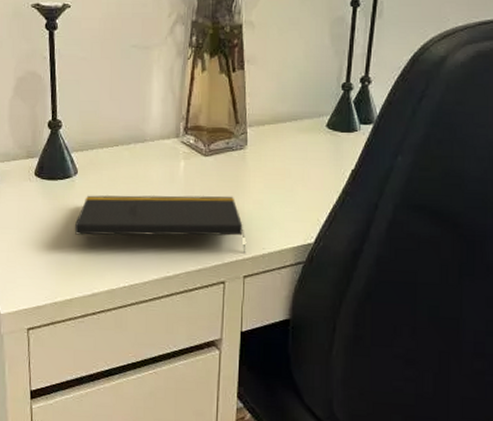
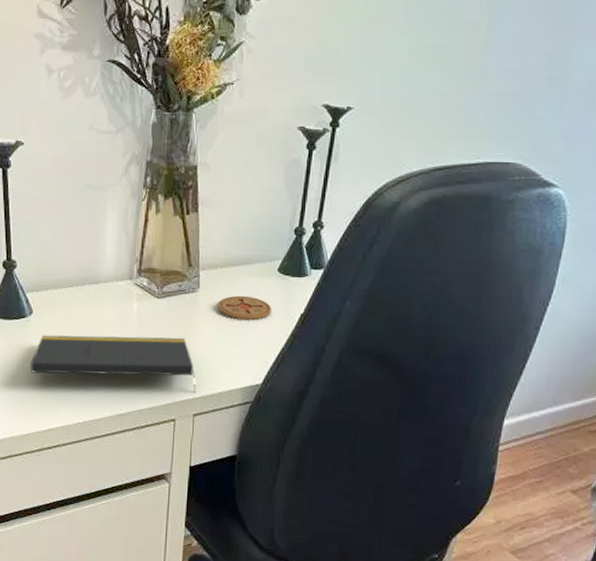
coaster: none [265,152,321,178] -> present [217,295,271,321]

